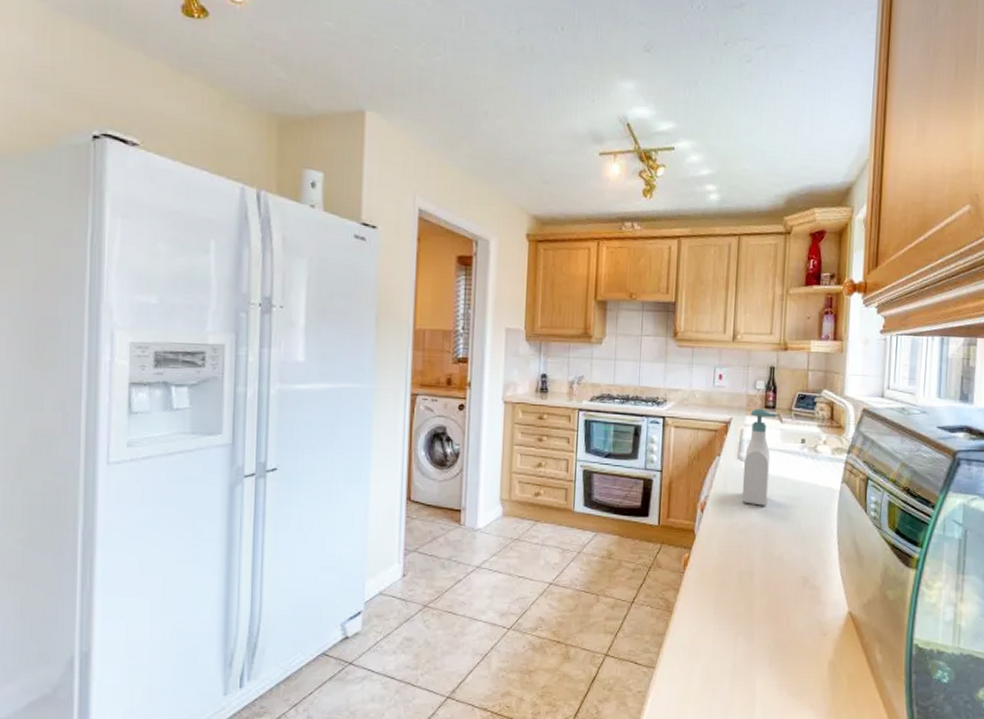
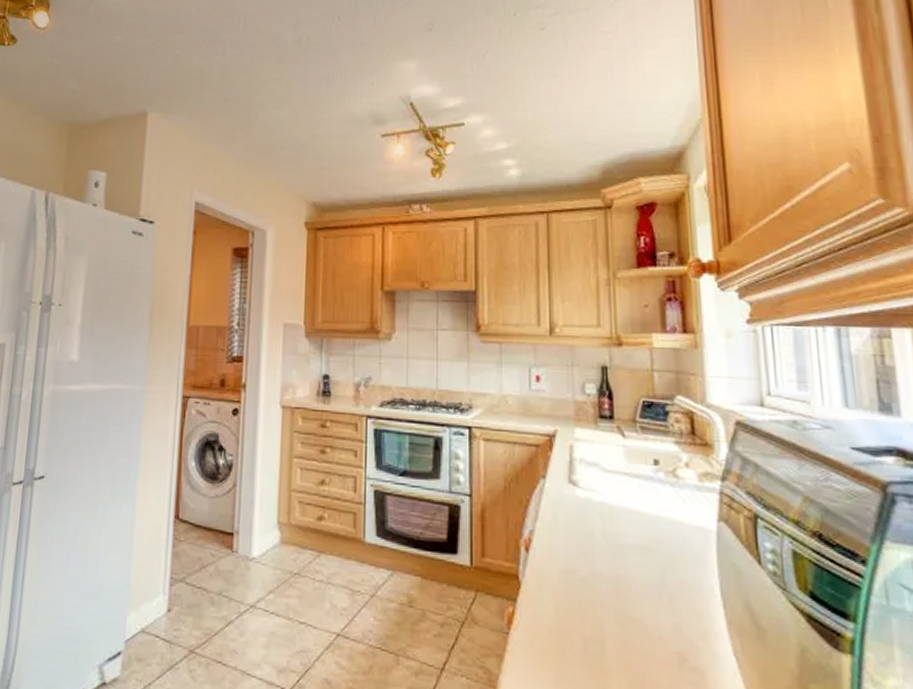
soap bottle: present [742,408,778,506] -> none [577,418,618,548]

